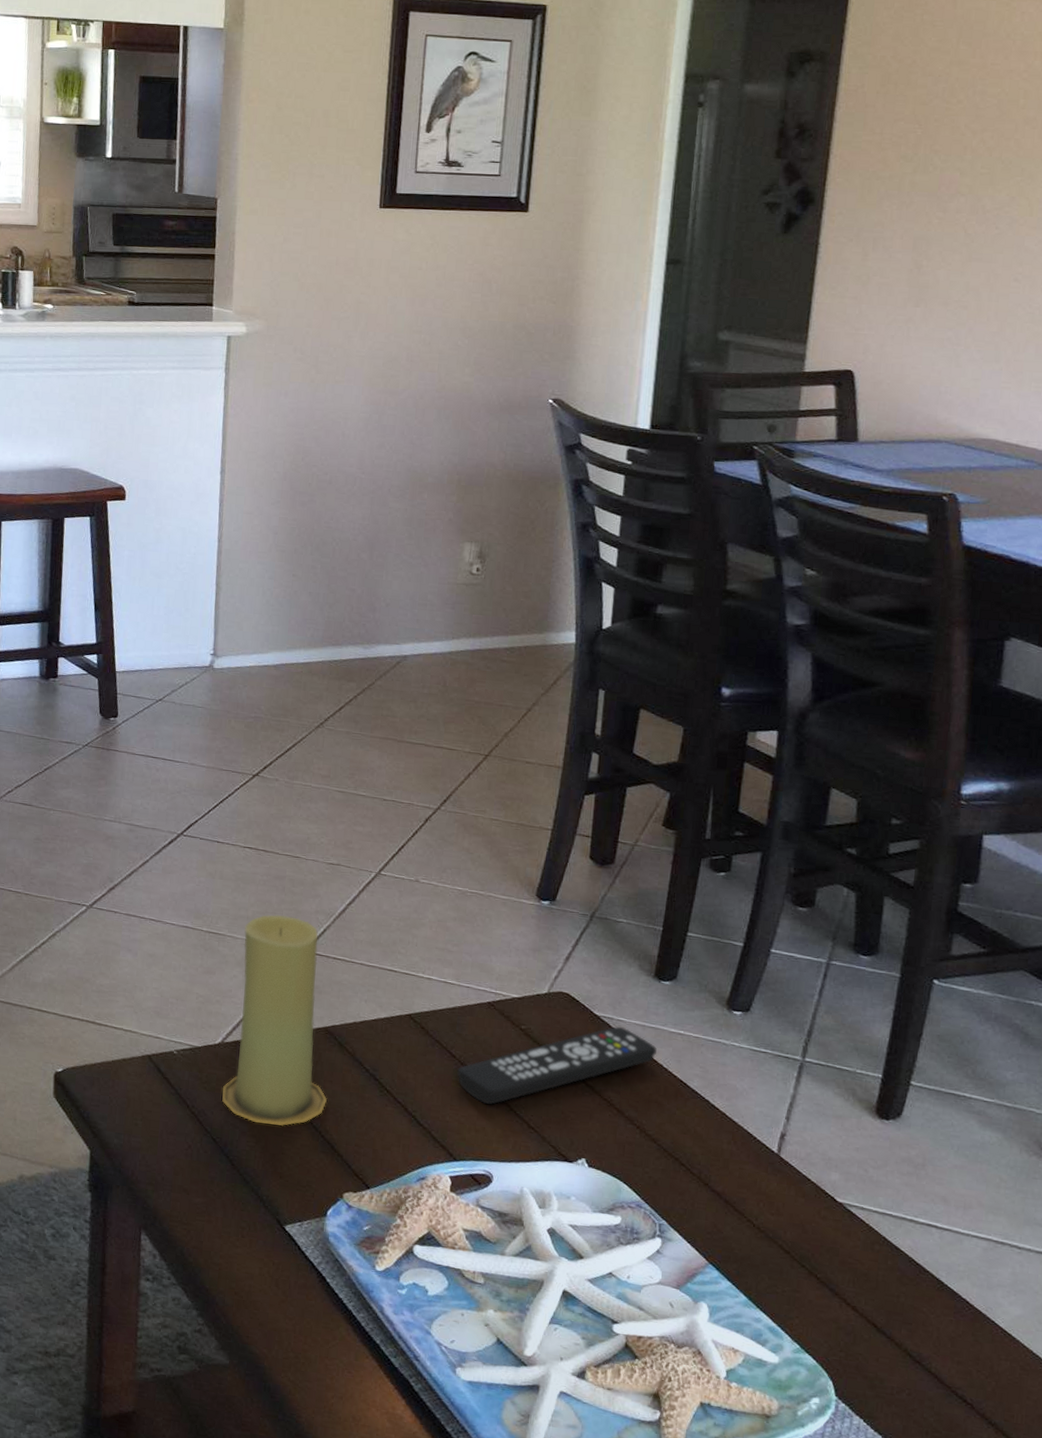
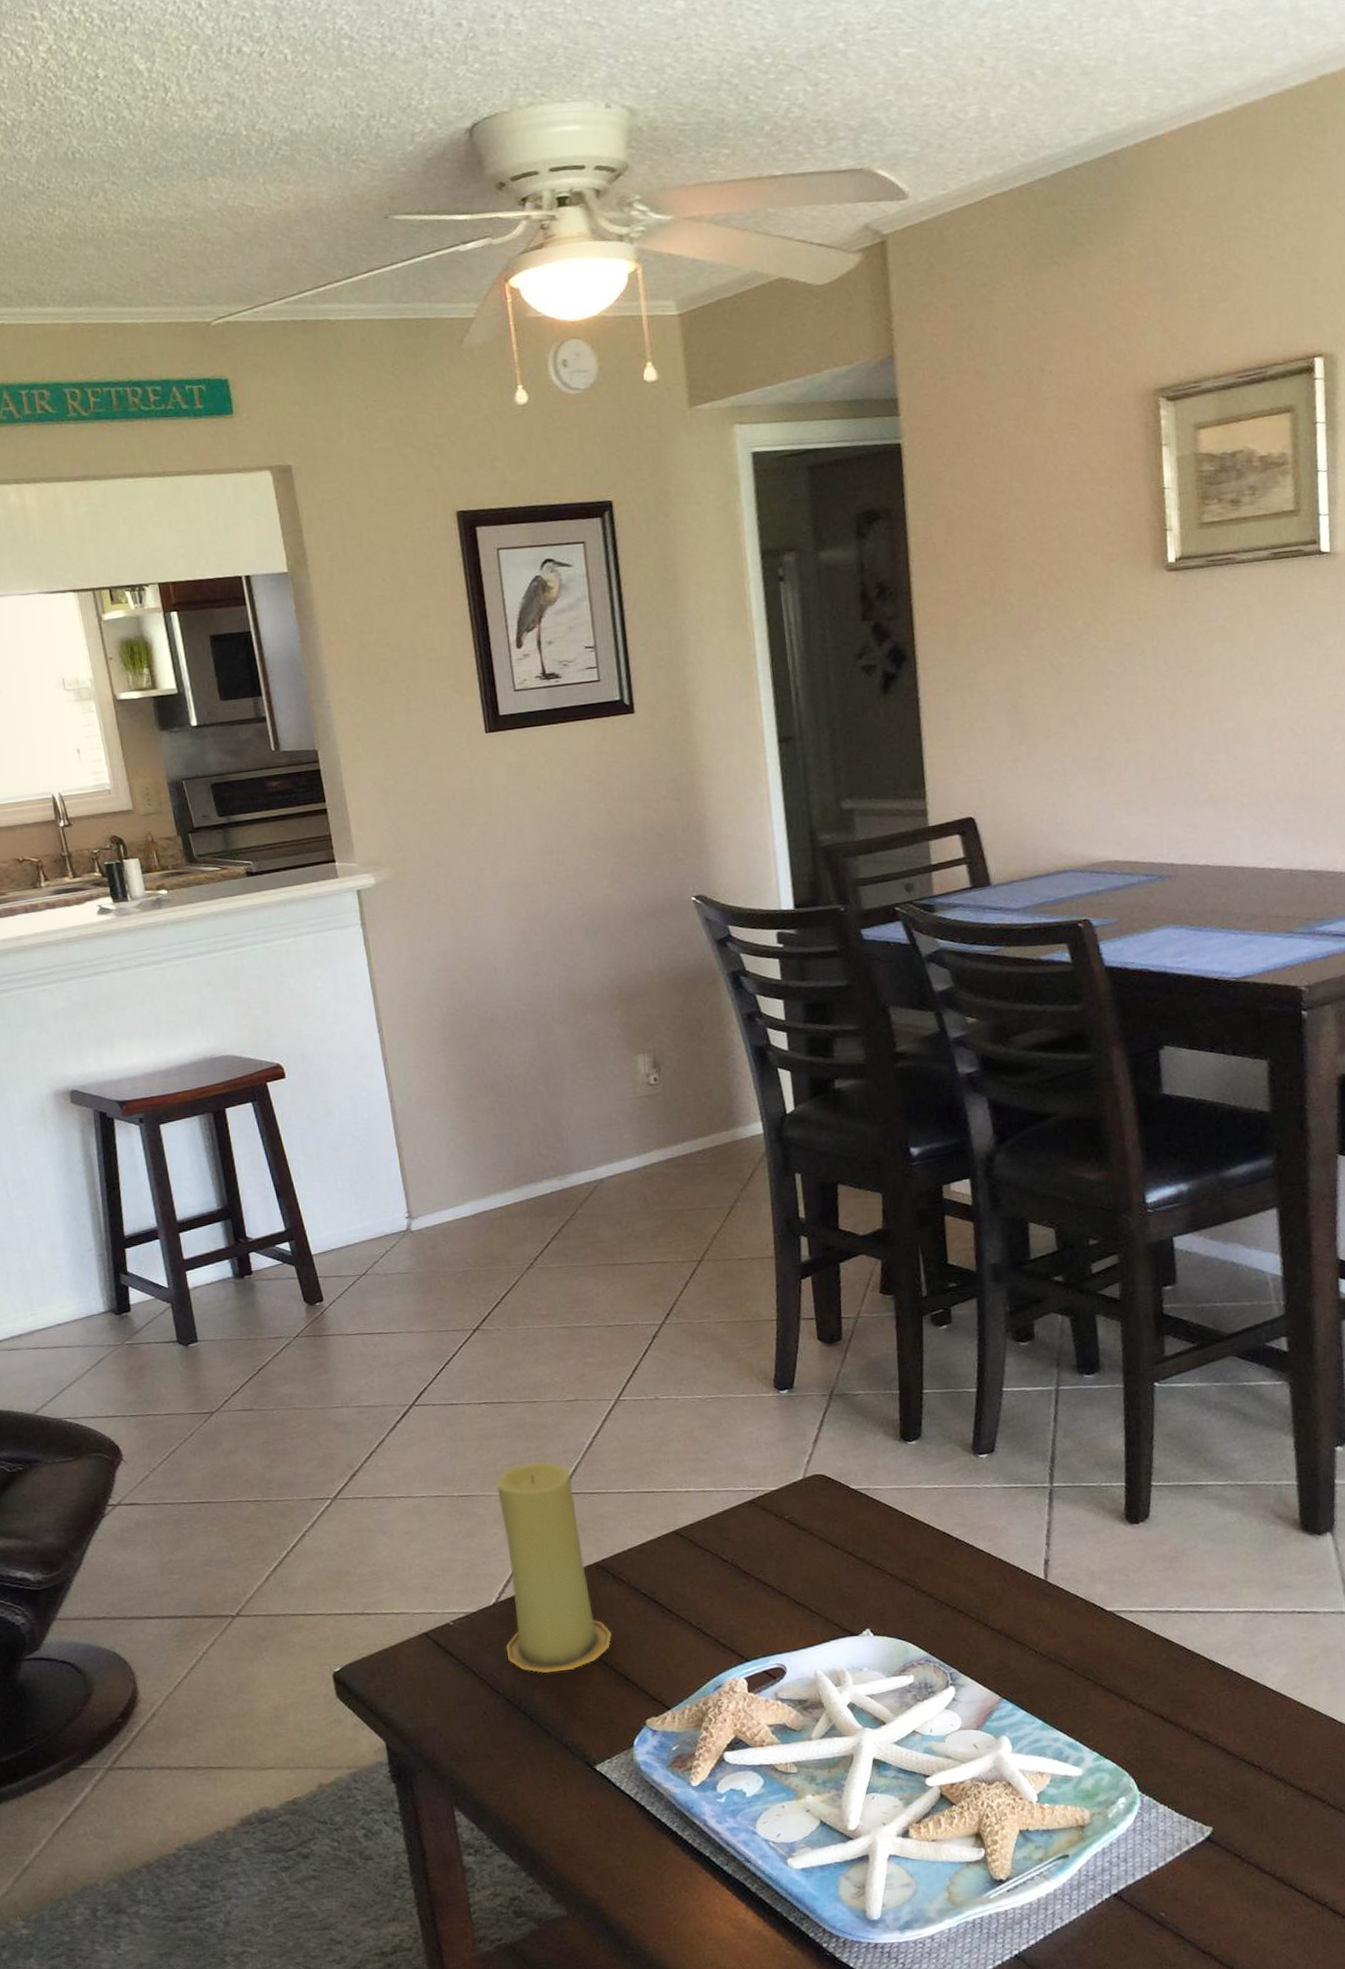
remote control: present [457,1026,657,1105] -> none [732,1494,916,1600]

